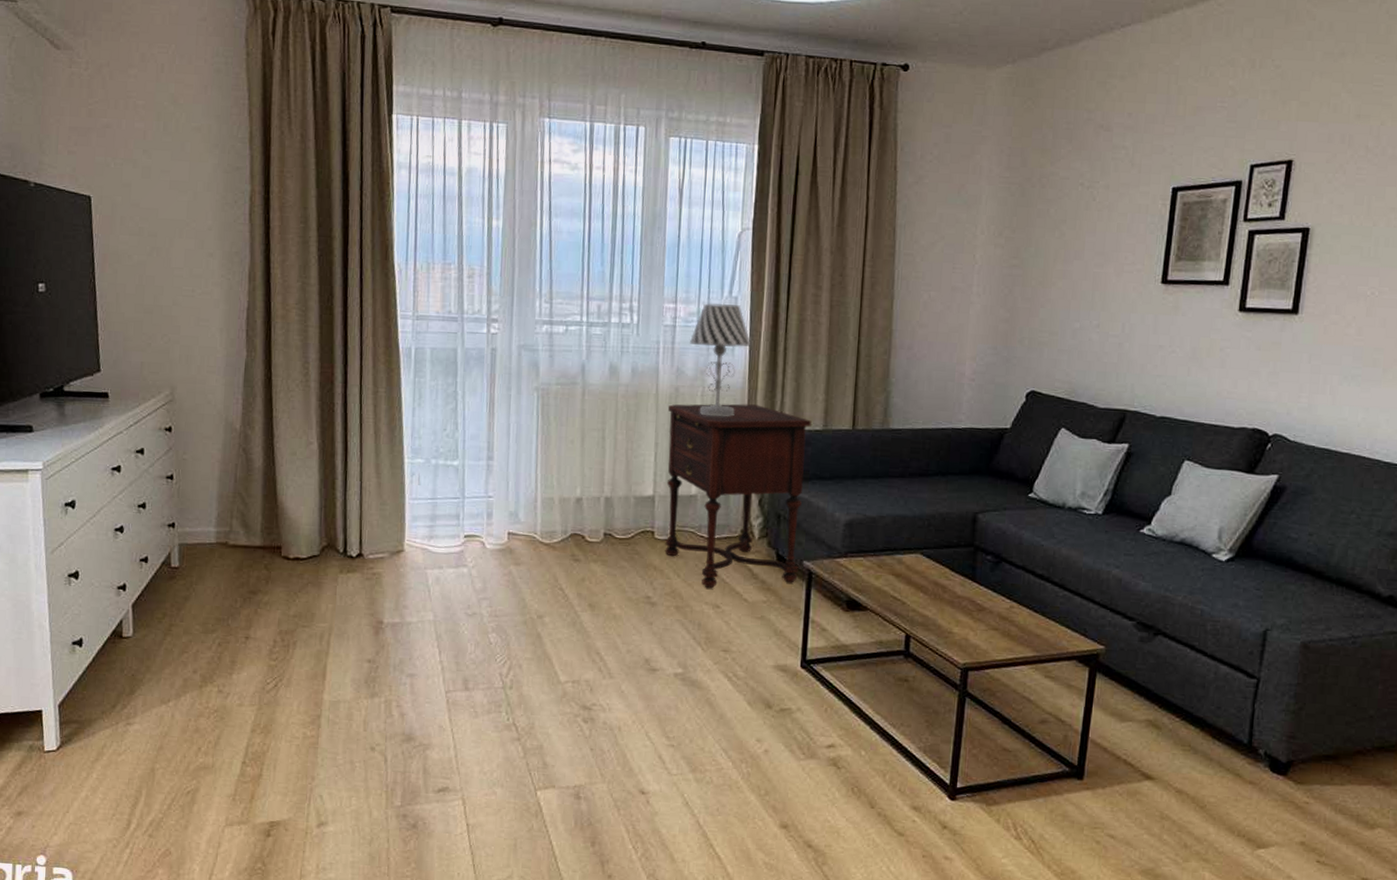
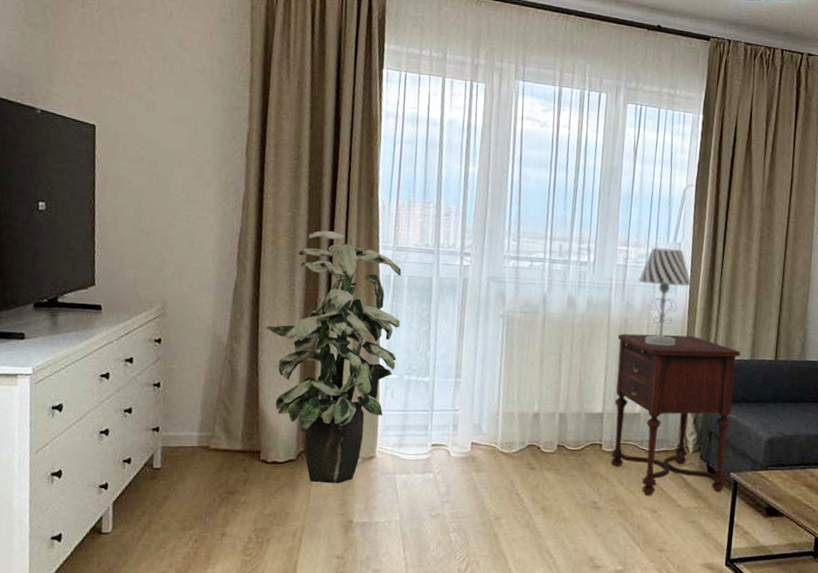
indoor plant: none [279,301,424,581] -> present [265,230,402,484]

